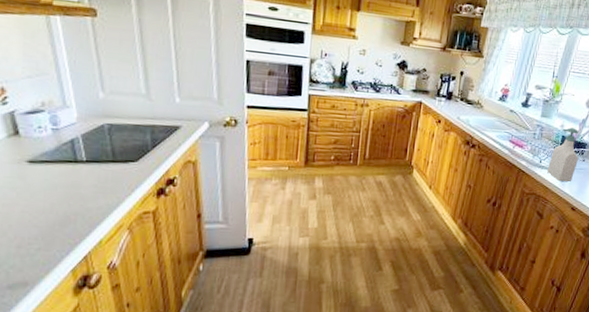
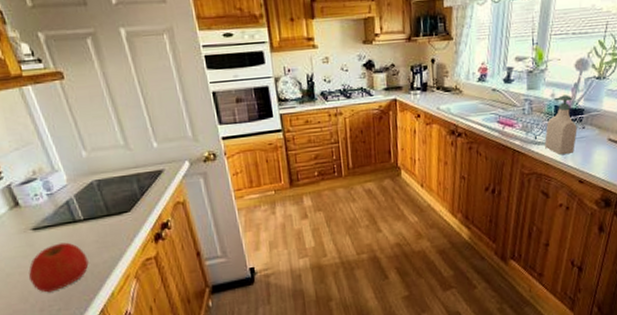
apple: none [13,180,82,230] -> present [29,242,89,293]

